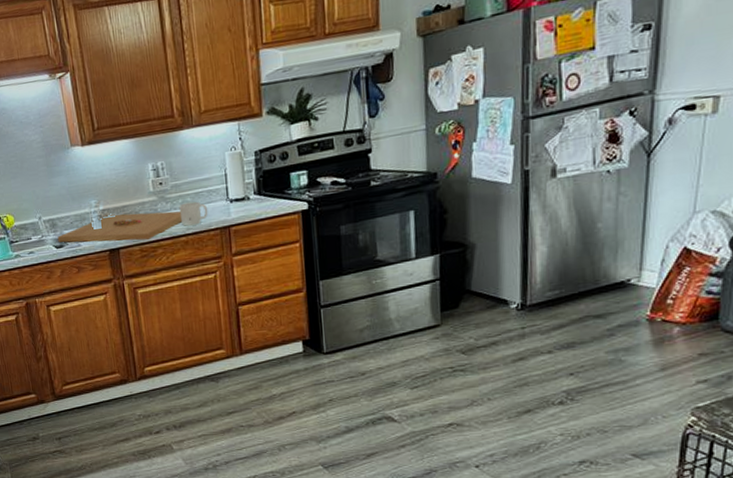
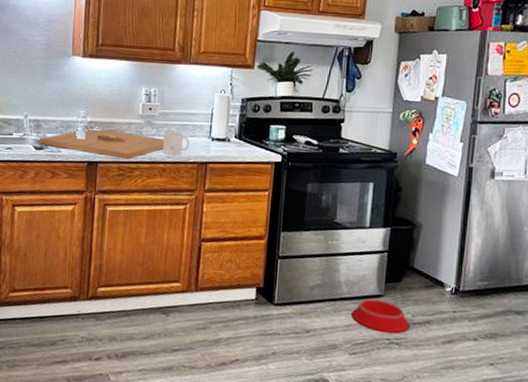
pet bowl: none [408,329,474,362] -> present [352,299,410,334]

